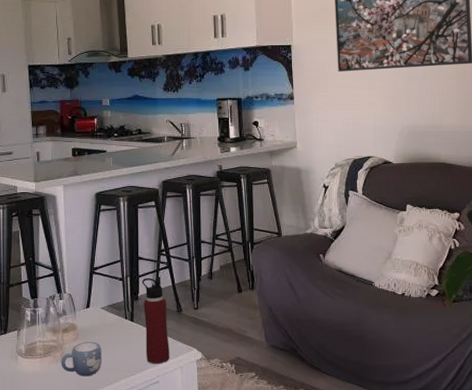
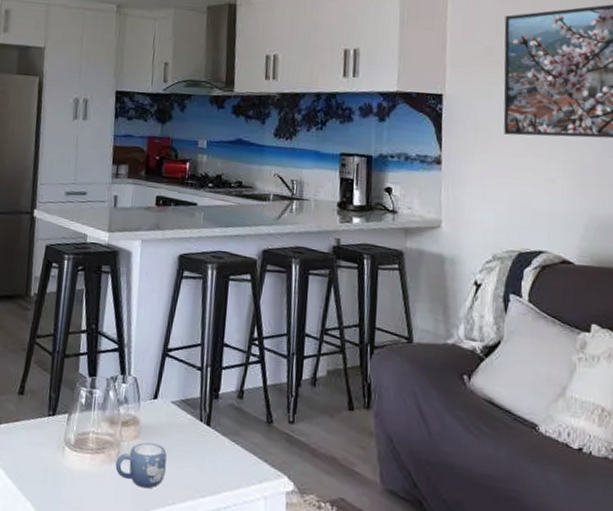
water bottle: present [141,276,169,364] -> none [221,372,255,489]

